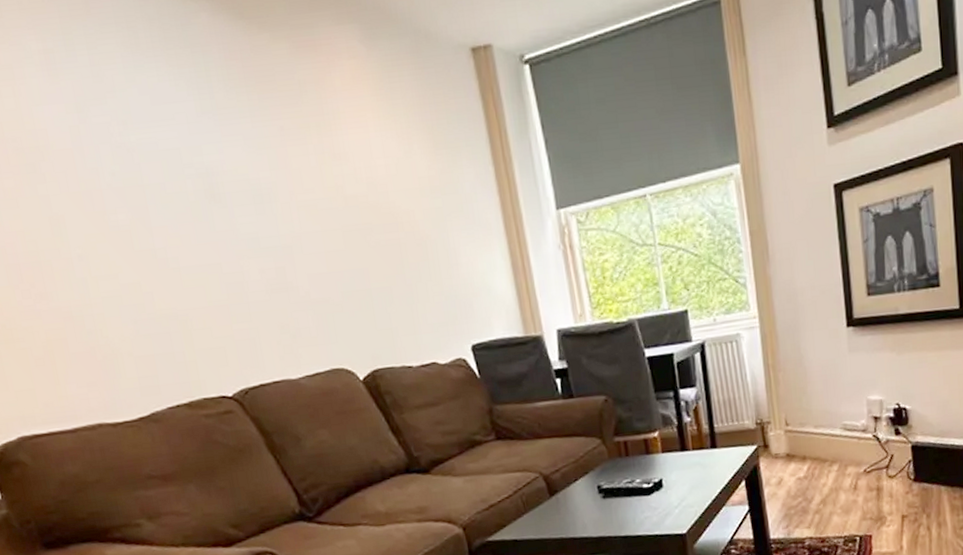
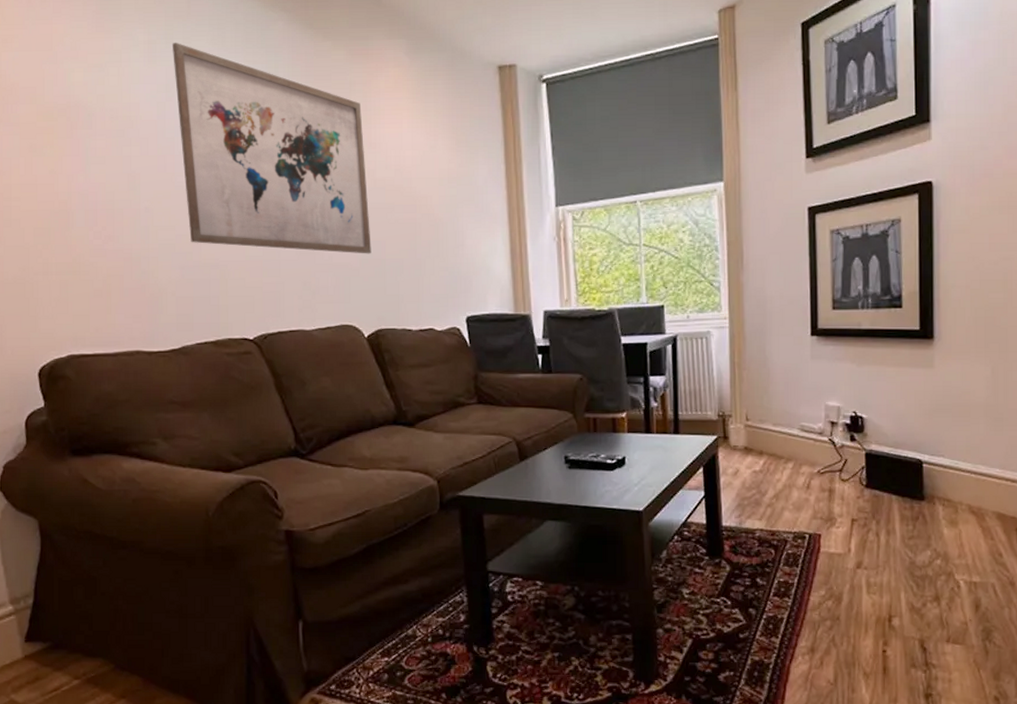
wall art: none [73,49,354,292] -> present [172,43,371,254]

